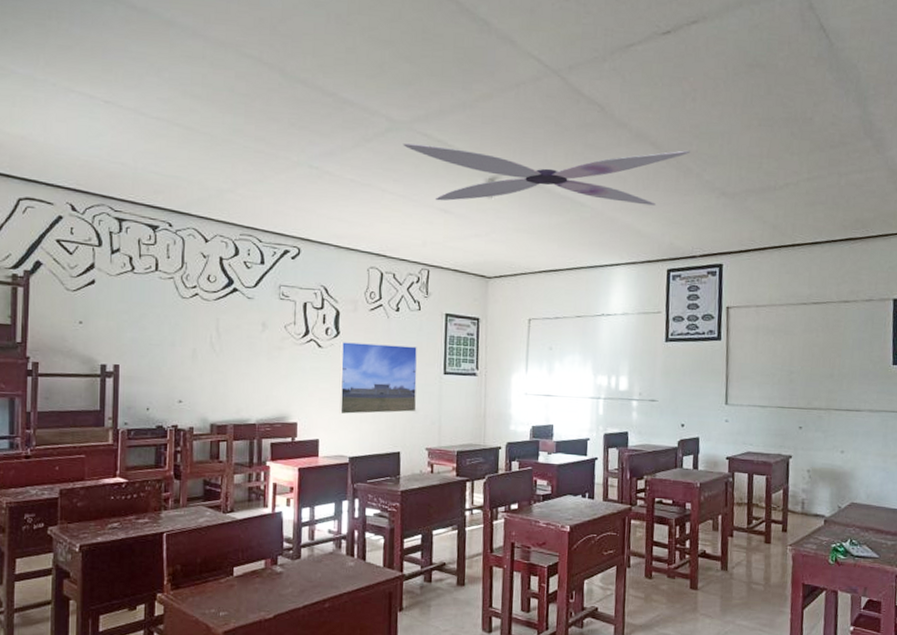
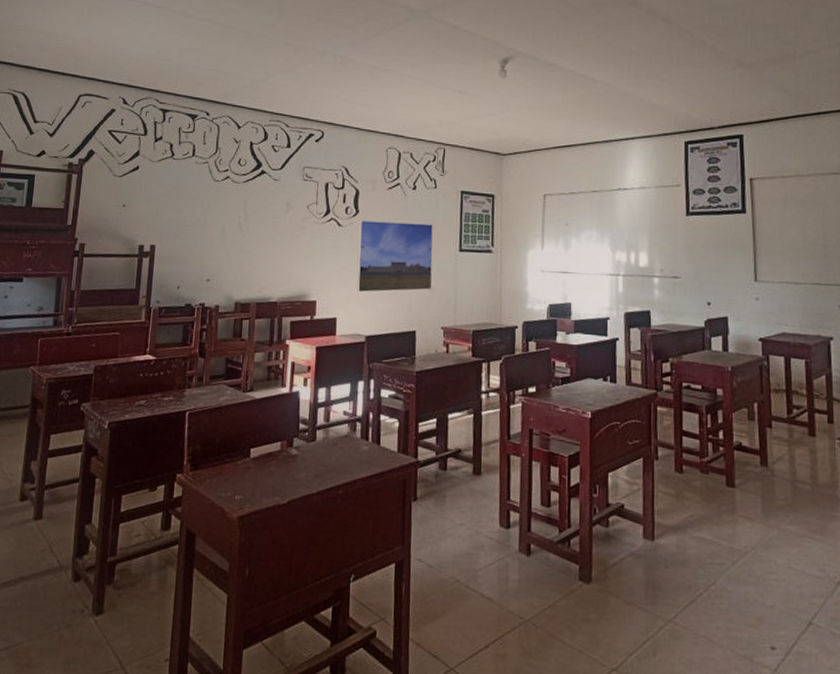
ceiling fan: present [403,143,690,206] -> none [421,24,703,83]

